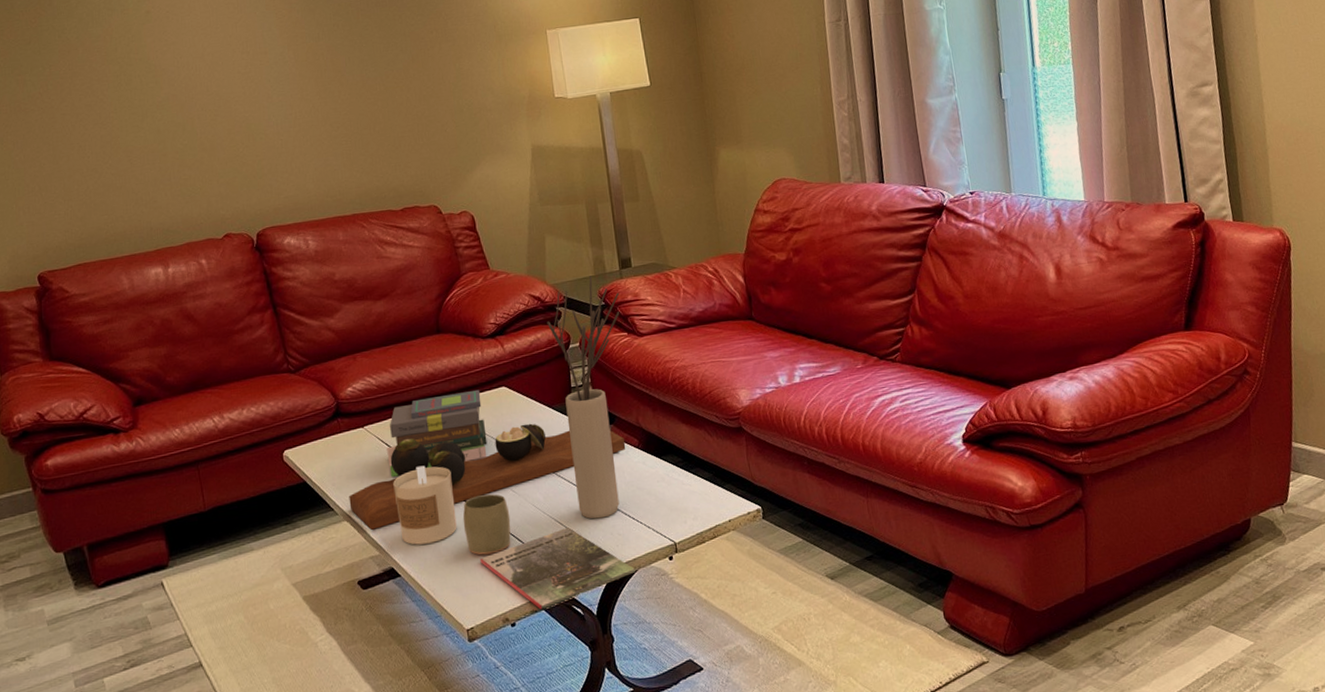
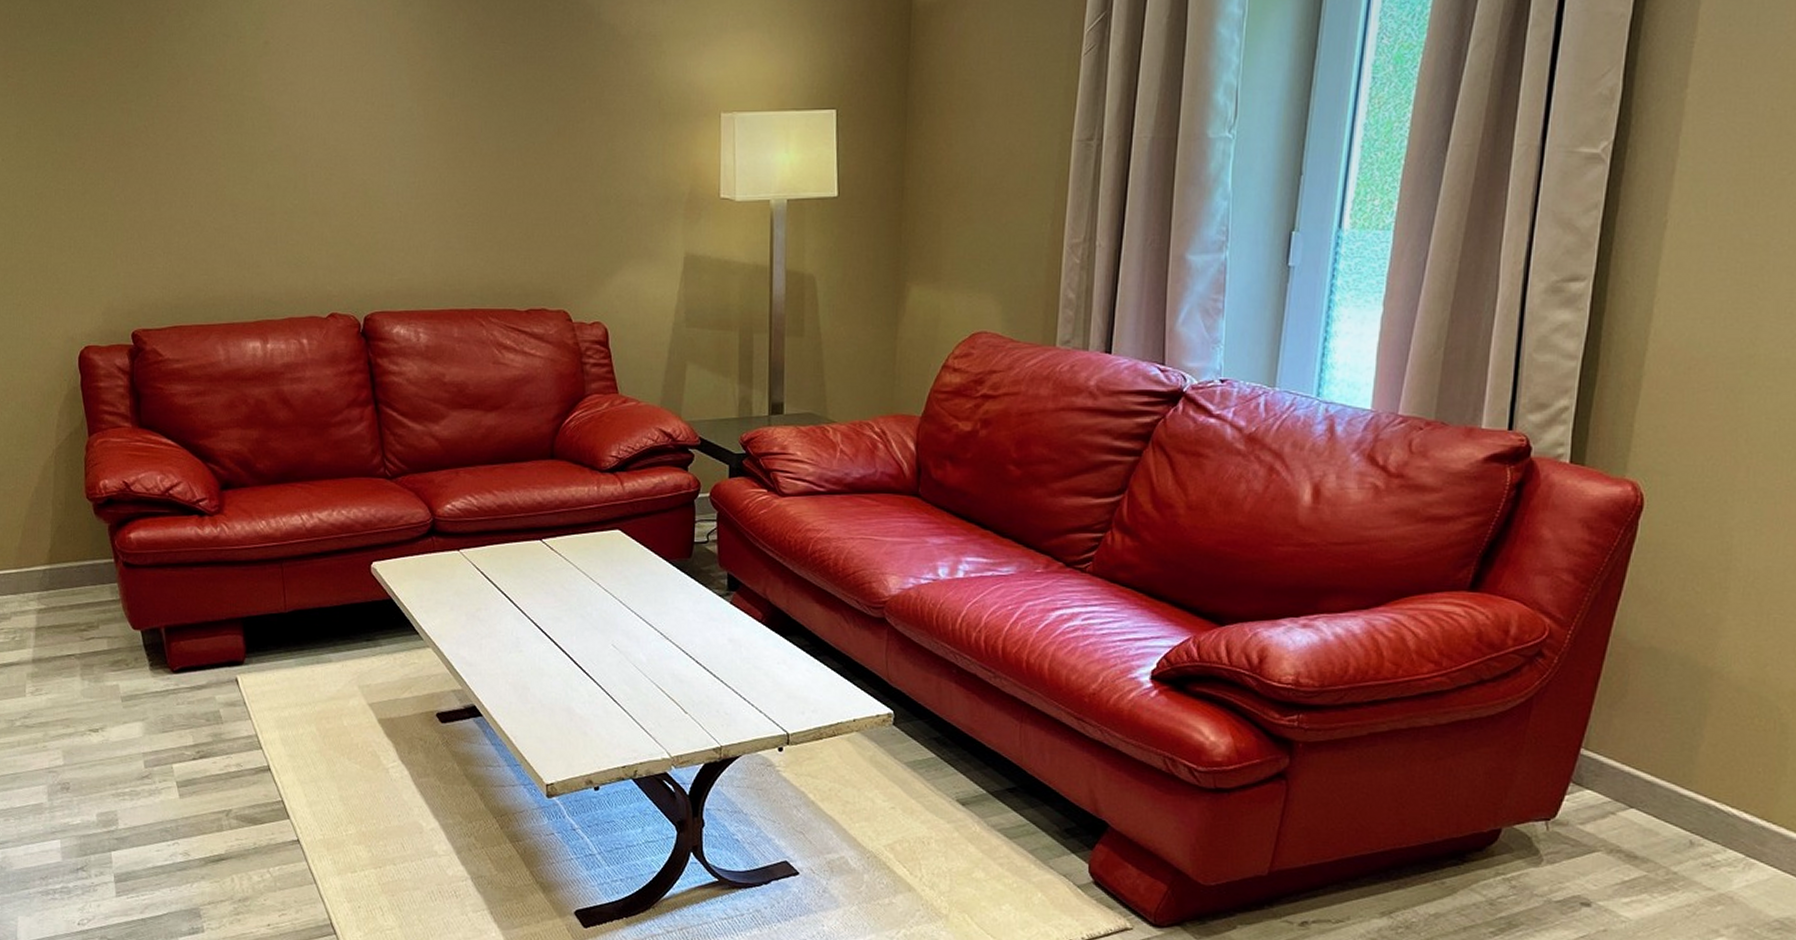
decorative tray: present [349,423,626,530] -> none [436,570,748,662]
books: present [387,389,488,477] -> none [481,528,593,609]
candle: present [393,465,457,545] -> none [484,602,549,687]
mug: present [462,494,511,555] -> none [555,645,608,710]
magazine: present [480,527,635,610] -> none [569,696,739,778]
vase: present [546,276,620,520] -> none [676,418,765,693]

